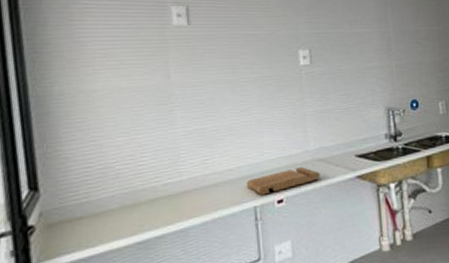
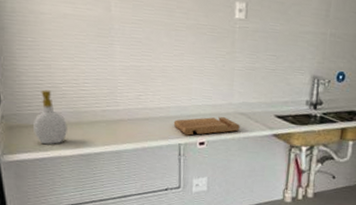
soap bottle: none [79,172,121,239] -> present [34,89,67,145]

